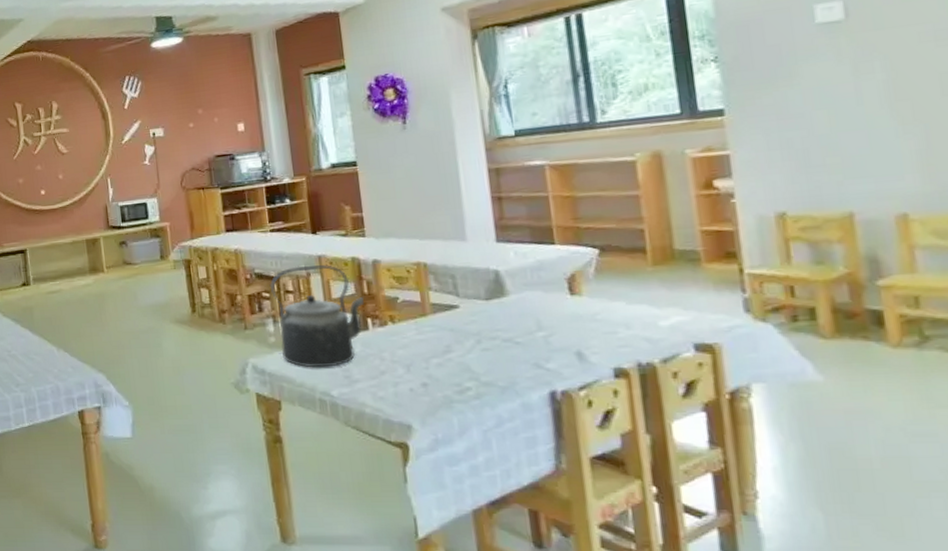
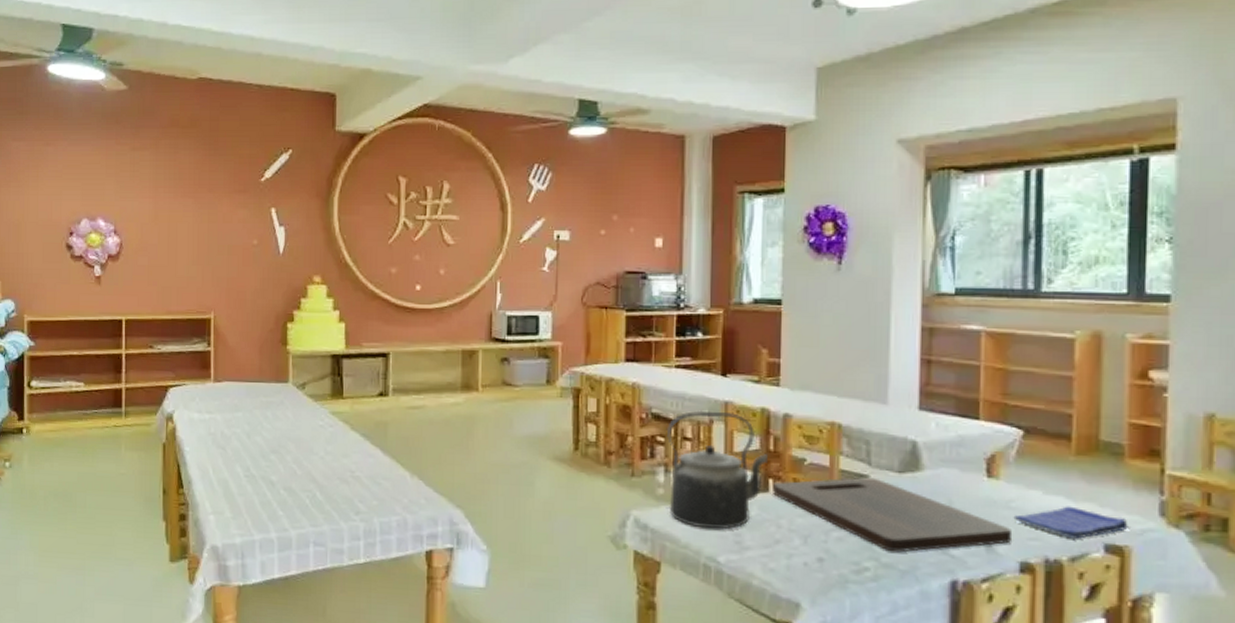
cutting board: none [372,307,602,371] -> present [773,477,1011,553]
dish towel: none [601,312,715,343] -> present [1013,506,1128,540]

